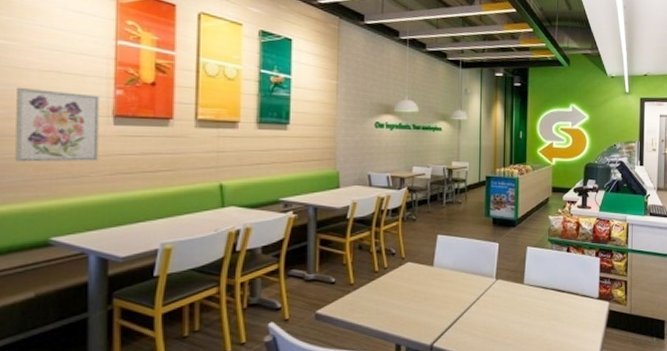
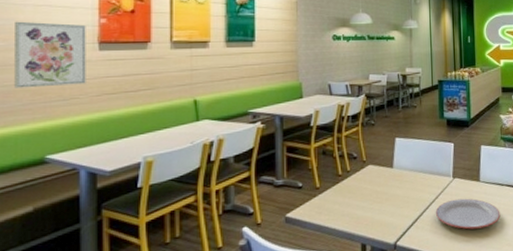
plate: none [475,300,543,333] -> present [435,198,501,230]

